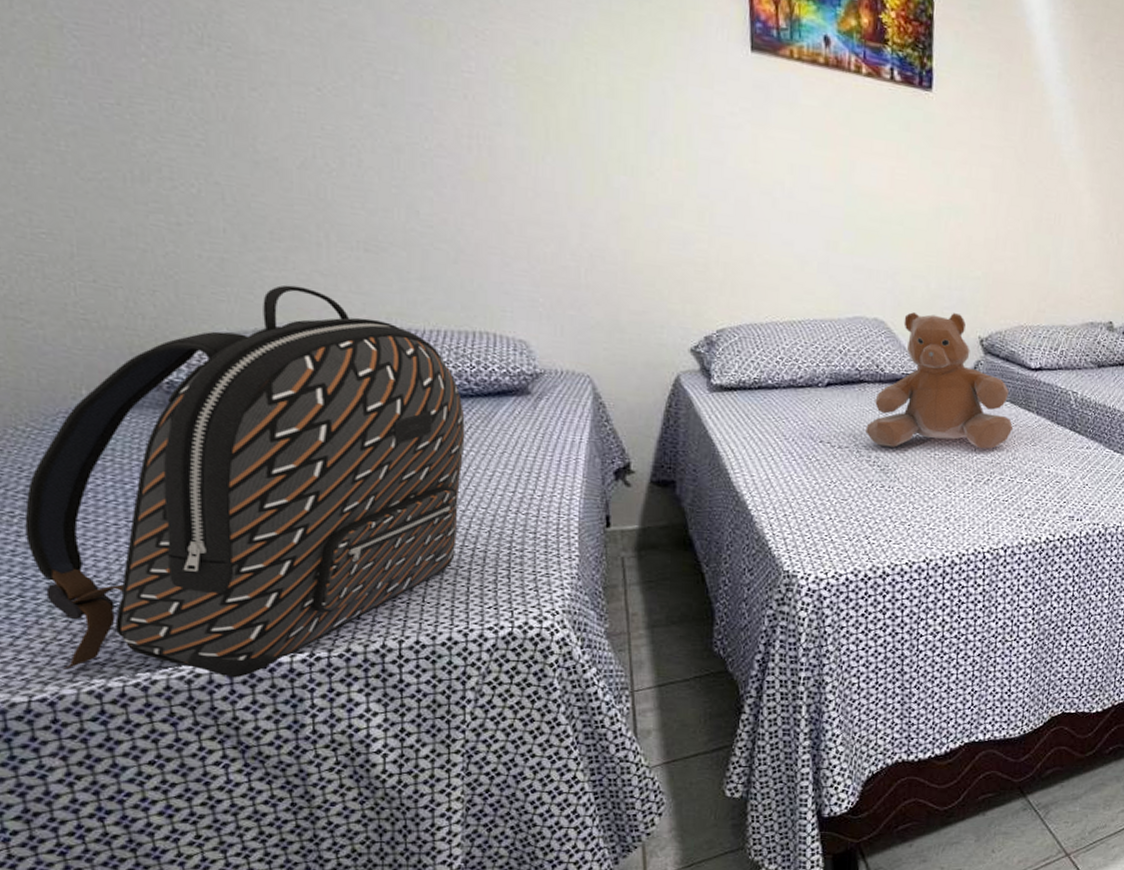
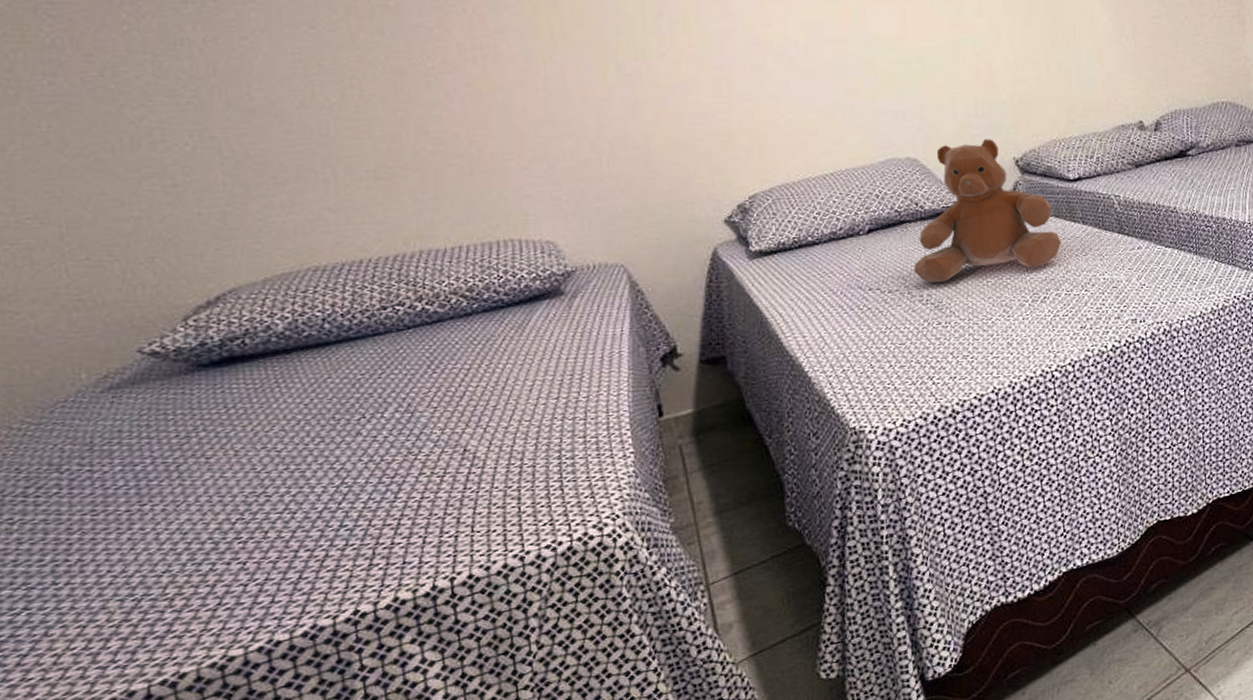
backpack: present [24,285,465,678] -> none [25,226,502,681]

